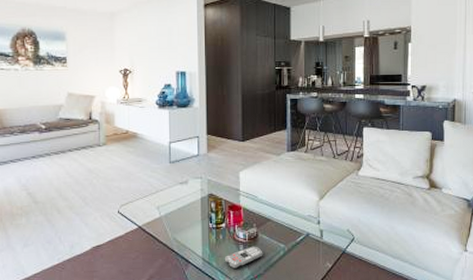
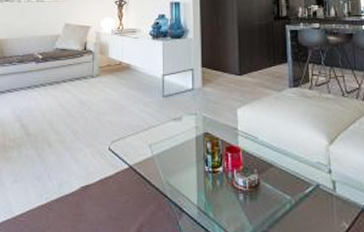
remote control: present [224,246,263,269] -> none [222,196,266,222]

